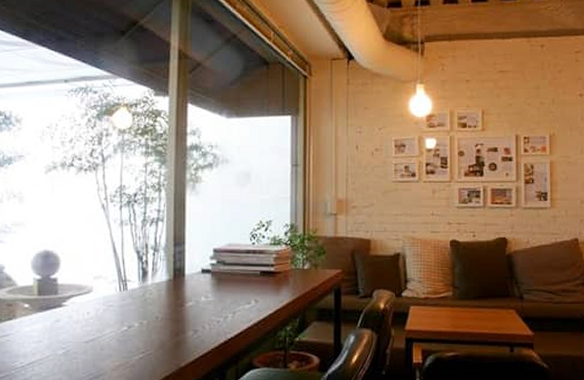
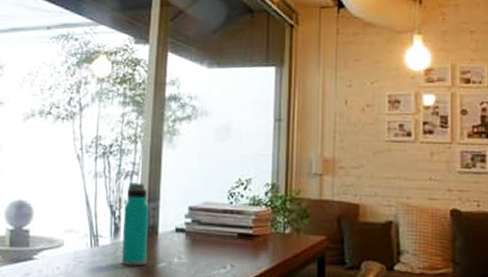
water bottle: none [151,229,176,307] -> present [122,183,150,266]

